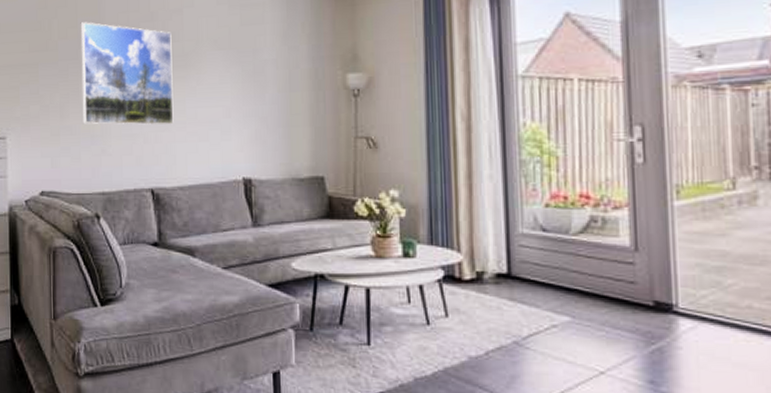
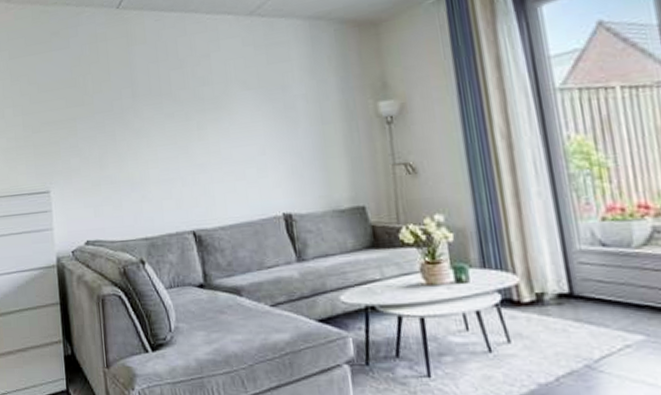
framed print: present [80,22,174,125] -> none [113,74,210,173]

